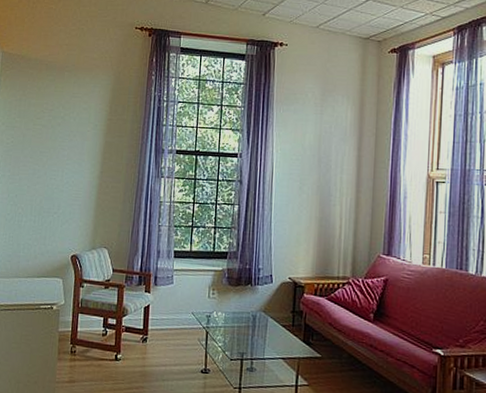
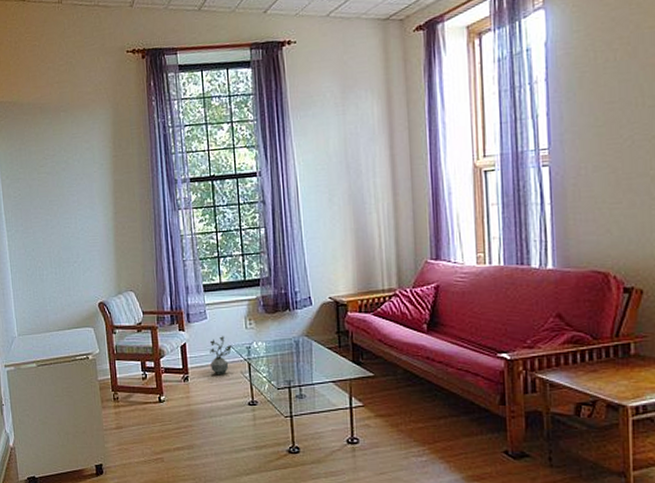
potted plant: none [170,302,193,340] -> present [210,336,232,376]

